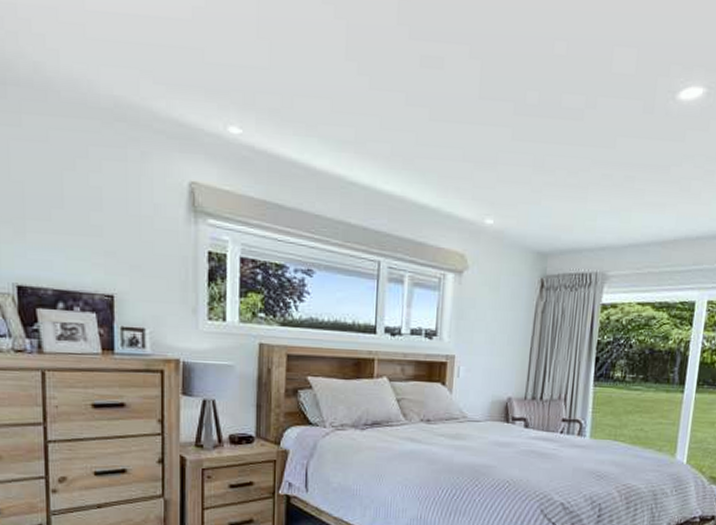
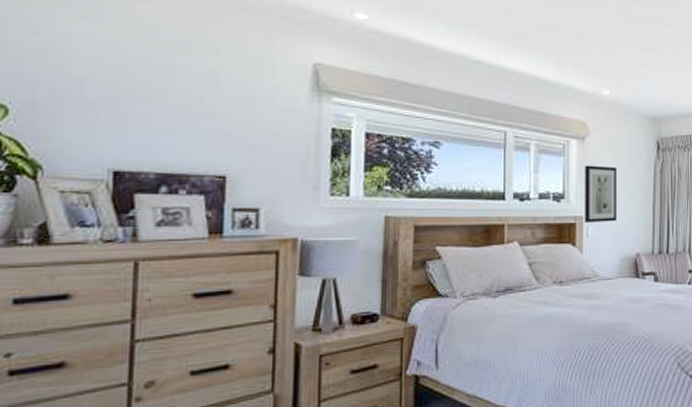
wall art: none [456,301,494,364] -> present [585,165,617,222]

